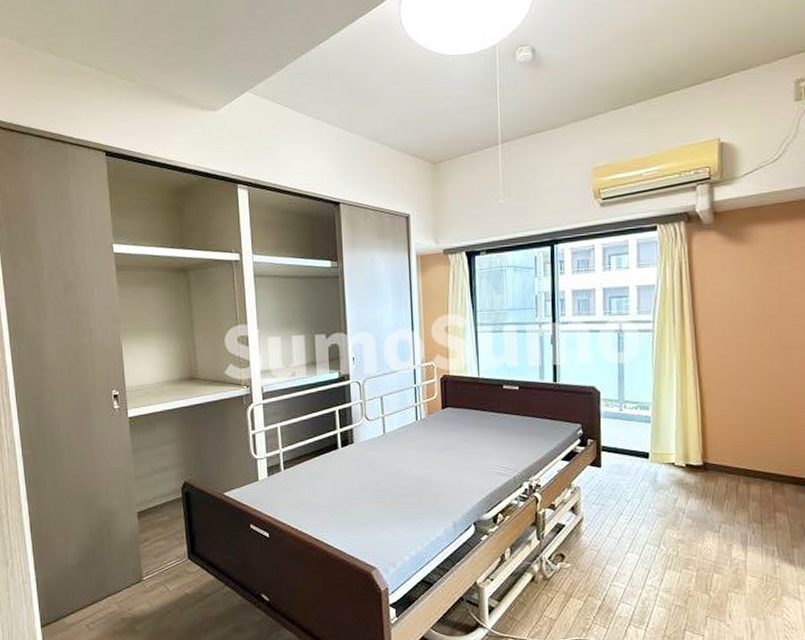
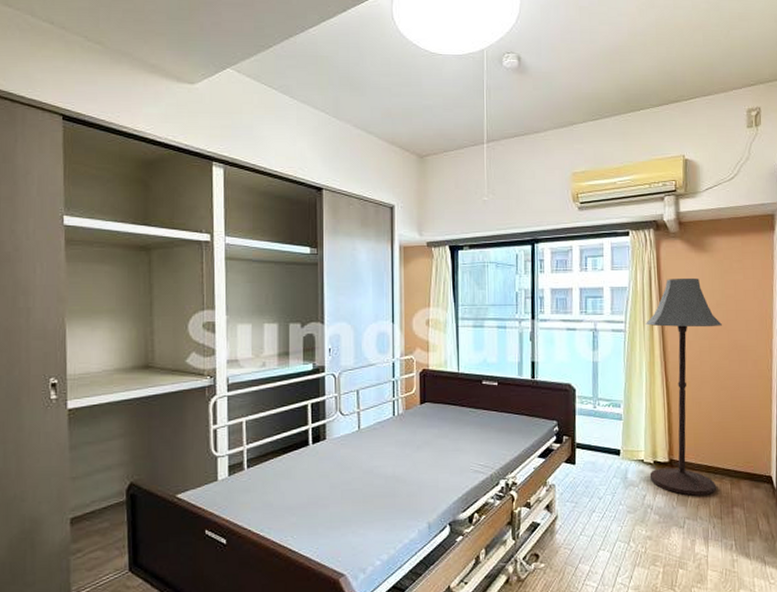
floor lamp: none [676,271,763,500] -> present [646,277,722,496]

